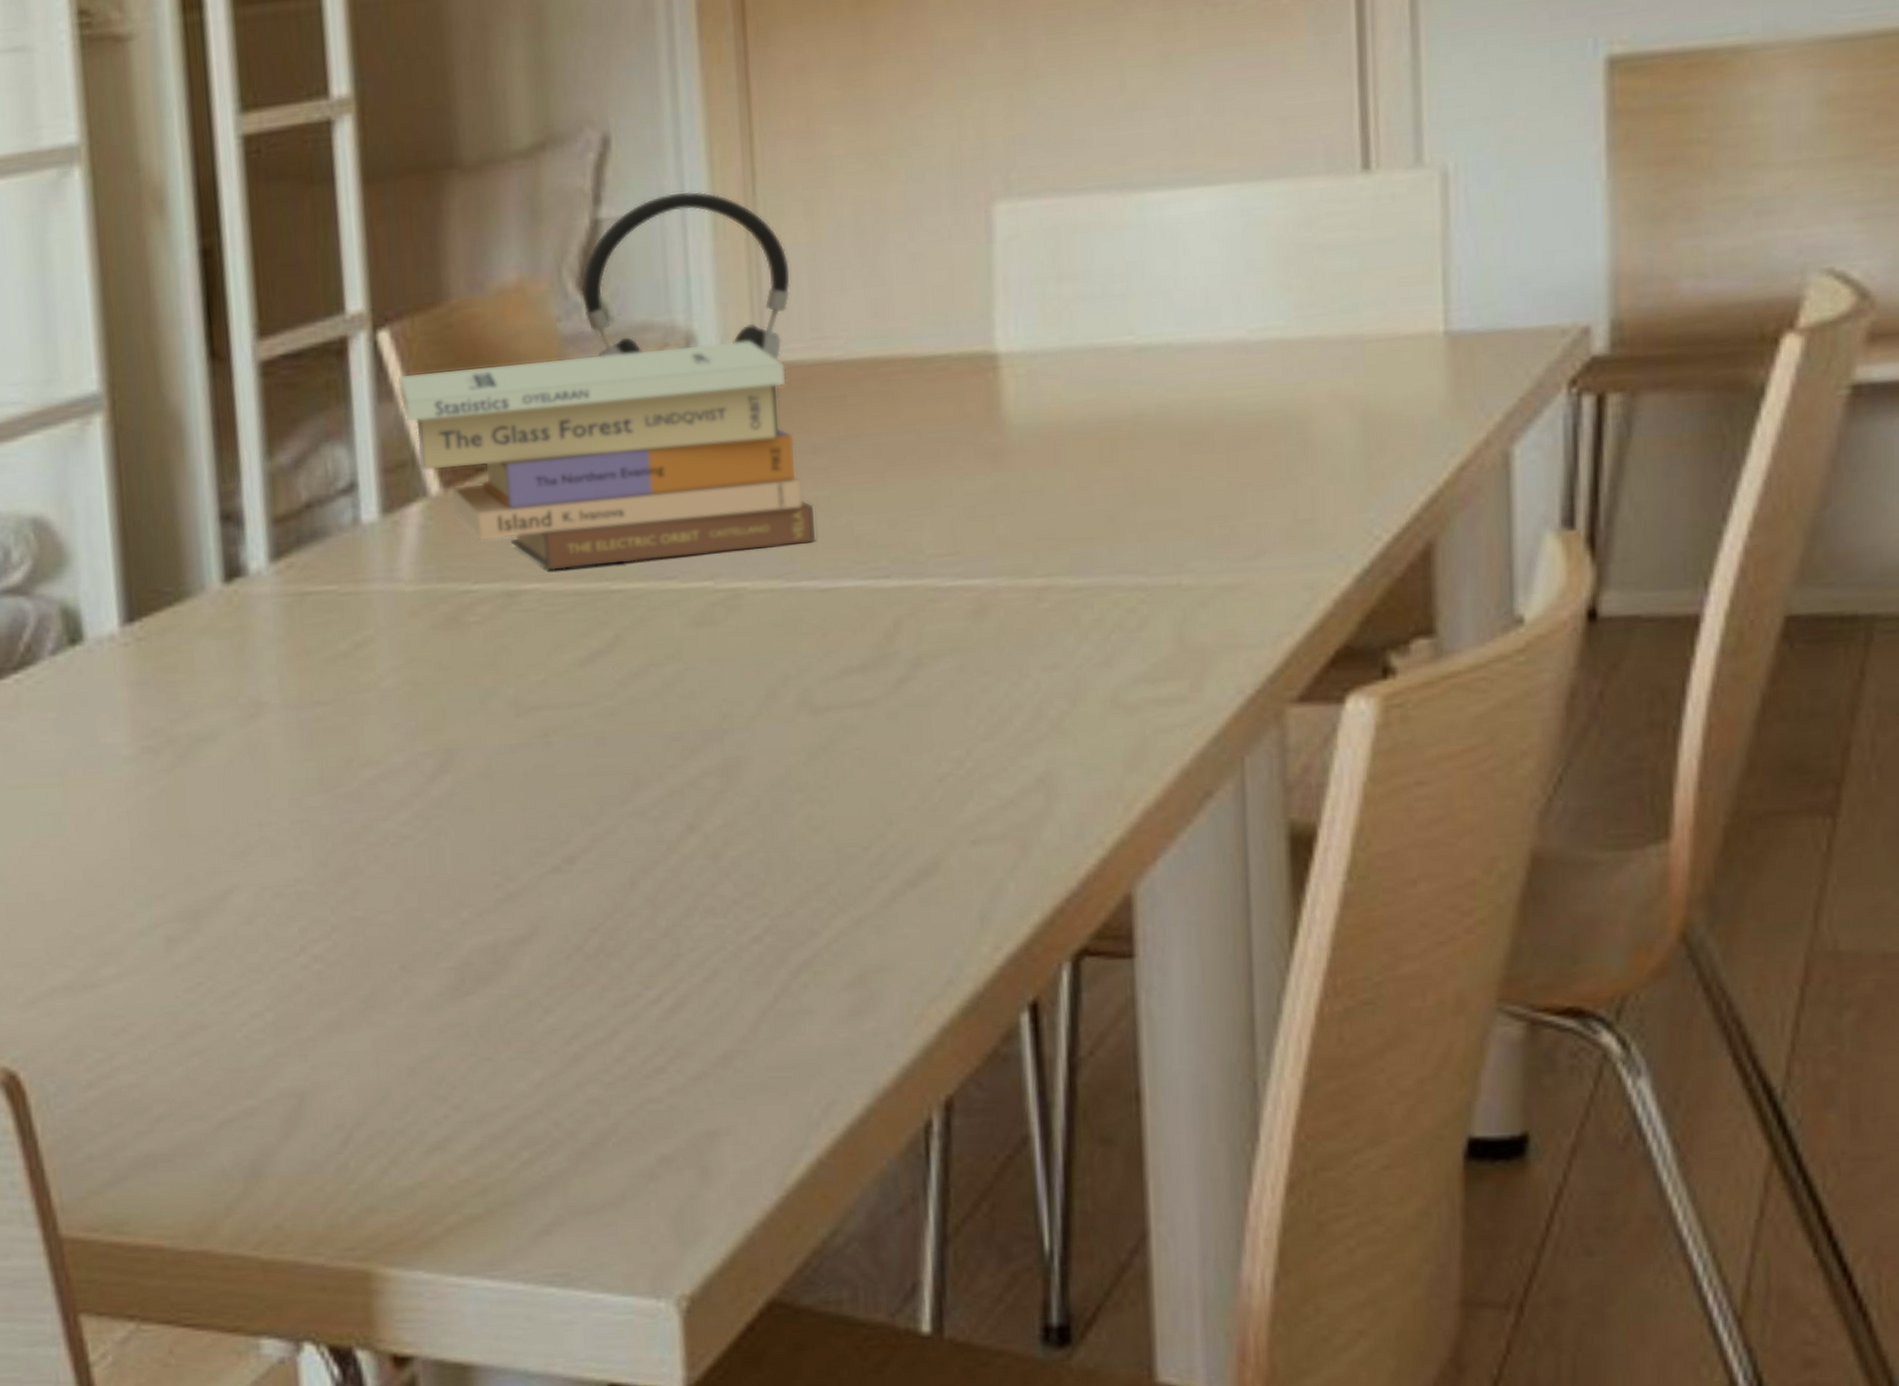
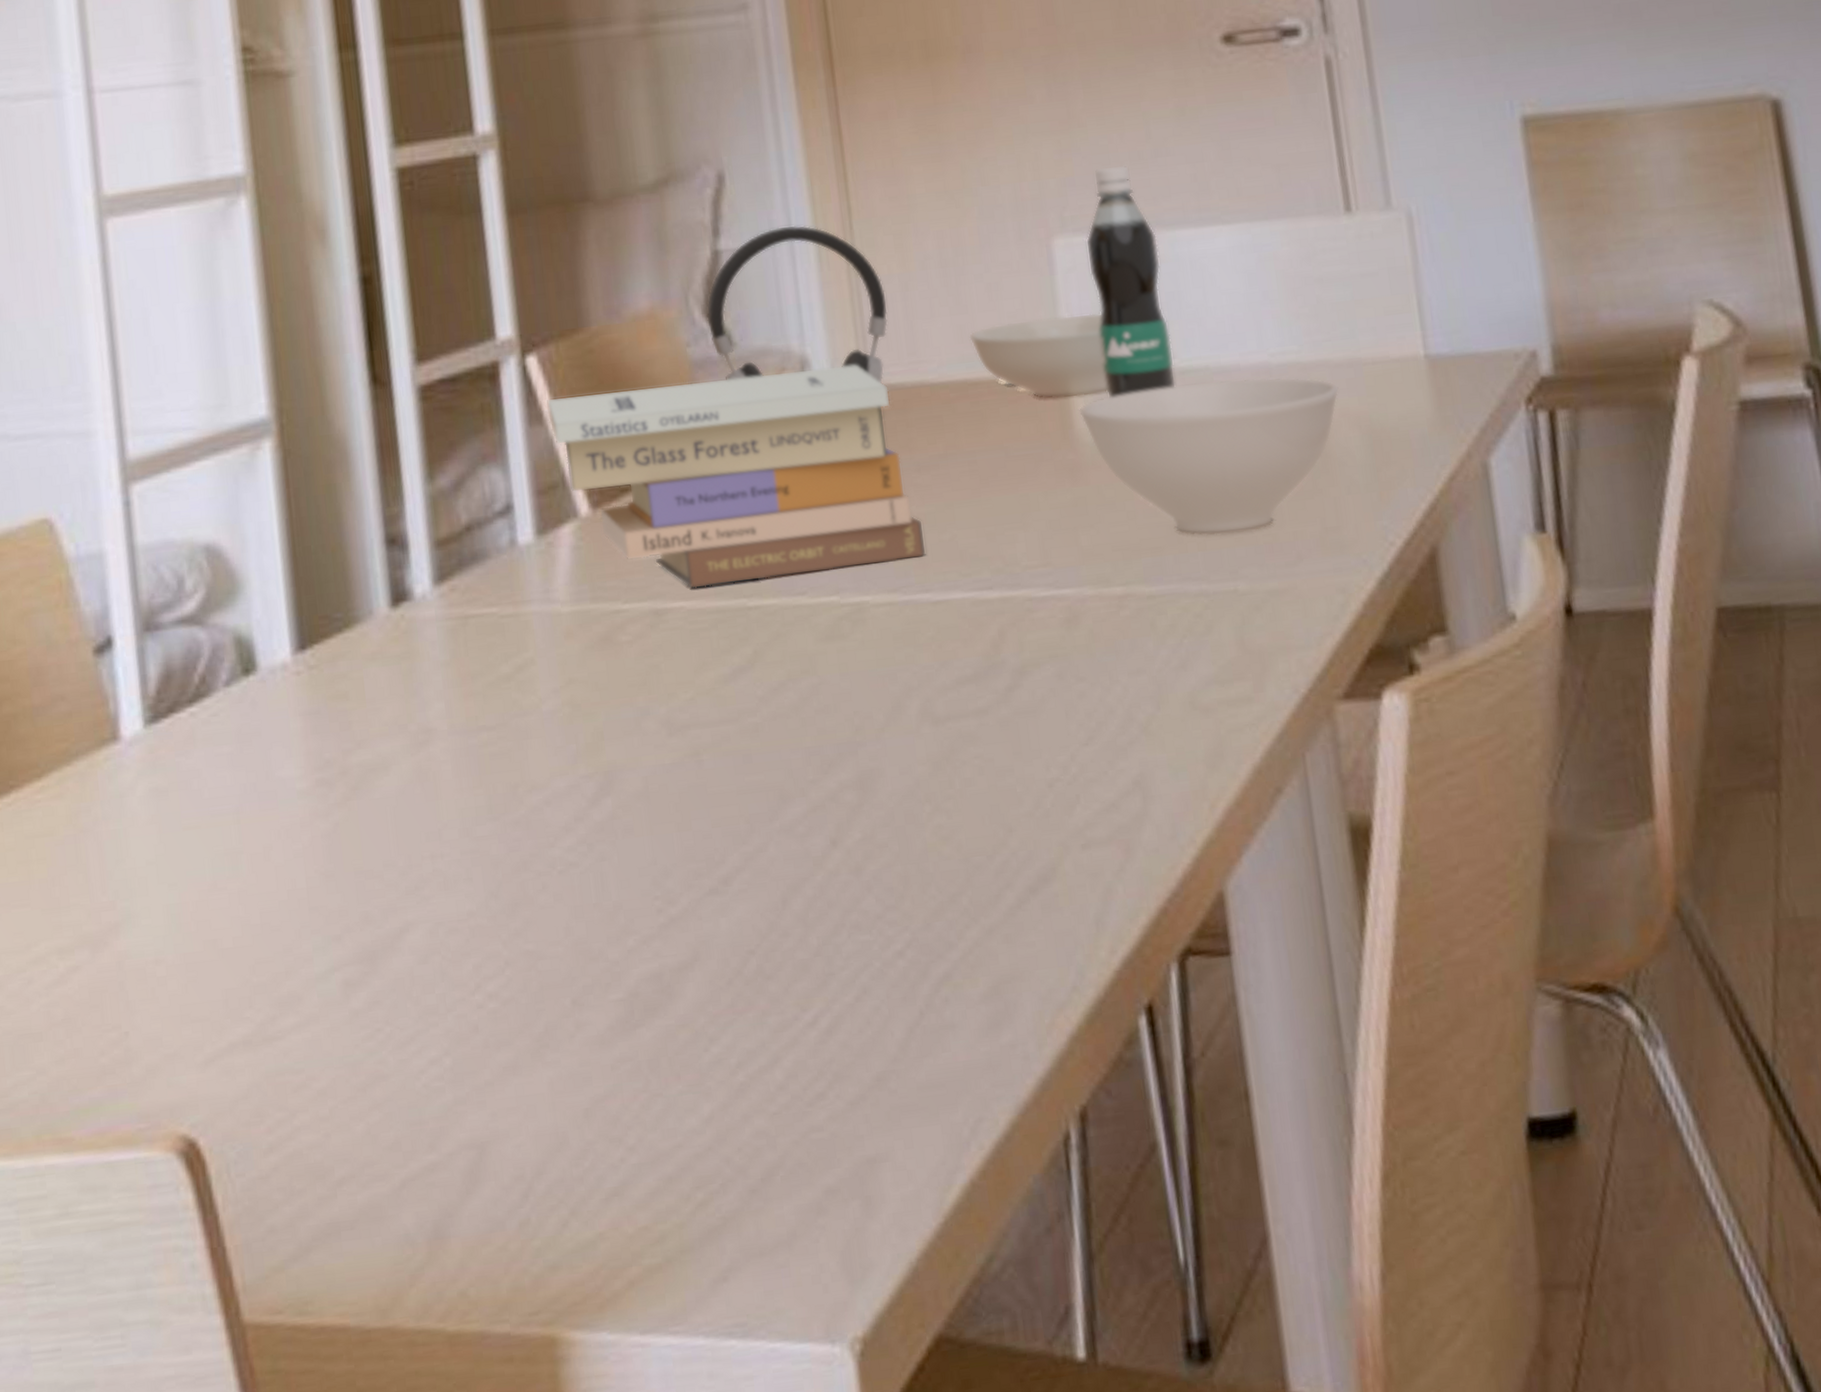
bowl: none [884,285,1046,378] -> present [969,313,1107,399]
bowl: none [1009,356,1331,526] -> present [1079,378,1339,536]
bottle: none [1033,120,1130,377] -> present [1085,165,1176,398]

